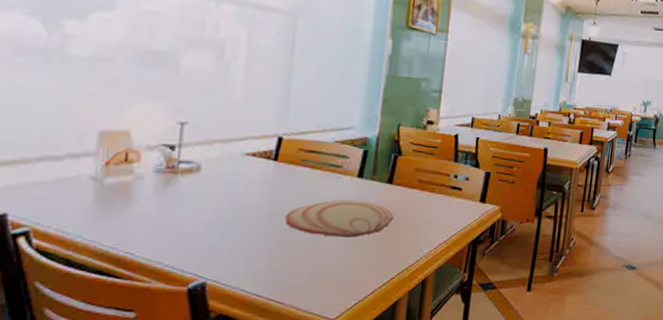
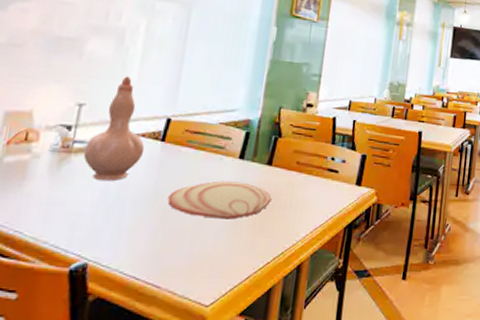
vase: none [191,93,257,202] -> present [83,76,145,182]

